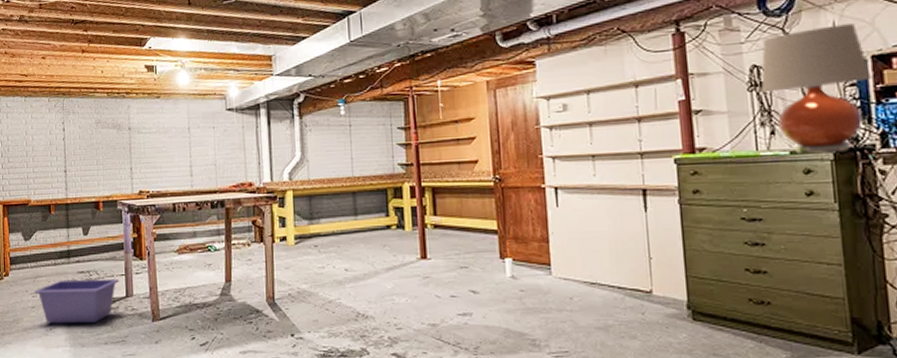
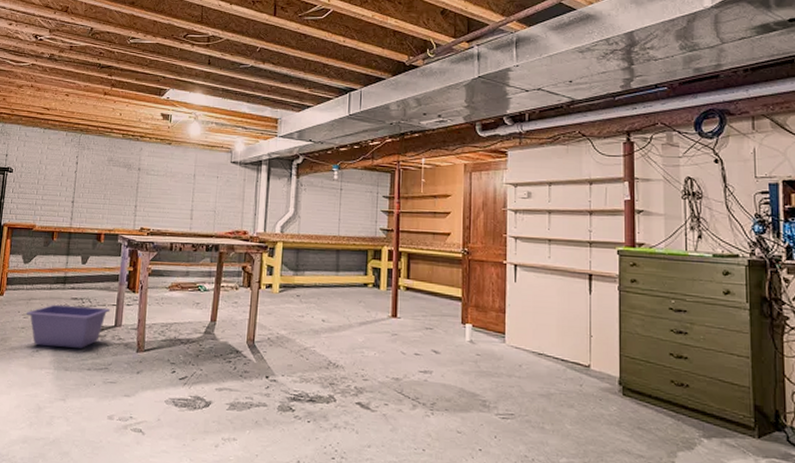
lamp: present [761,23,871,156] -> none [693,151,781,261]

